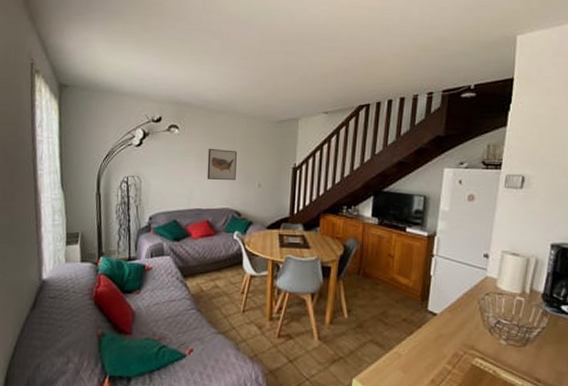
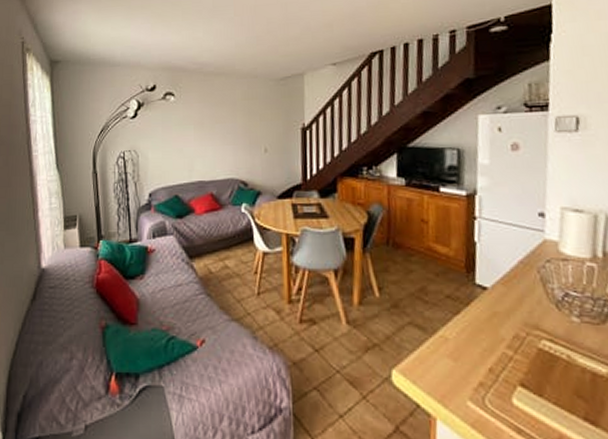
wall art: present [207,148,237,180] -> none [207,113,239,148]

